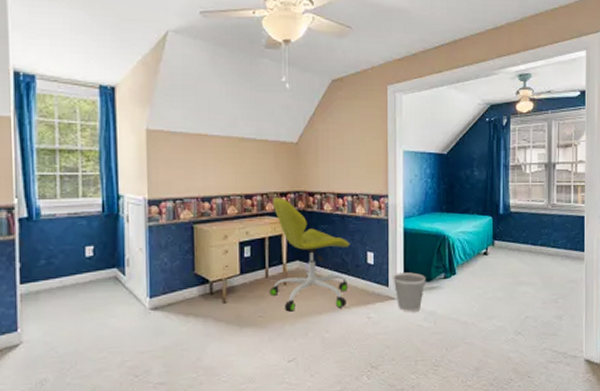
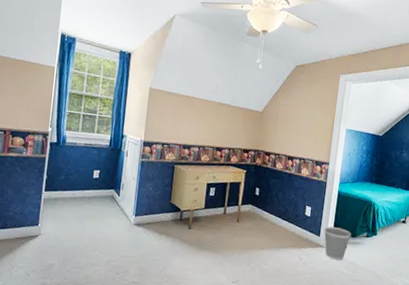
office chair: present [269,197,350,312] -> none [224,152,293,247]

